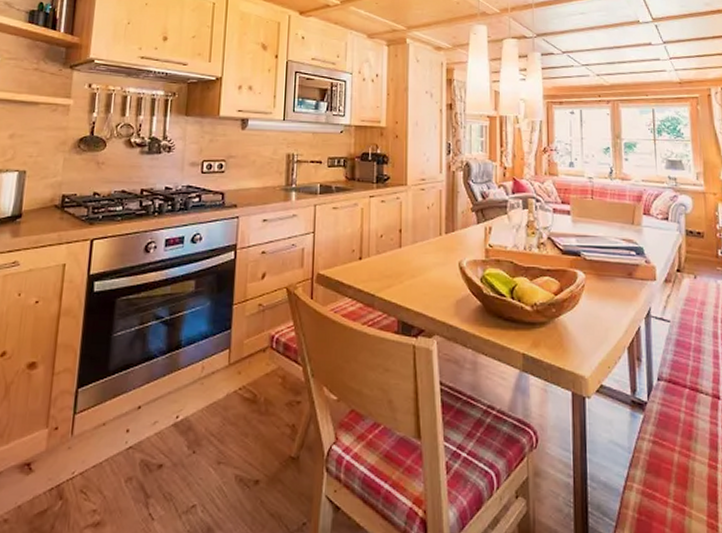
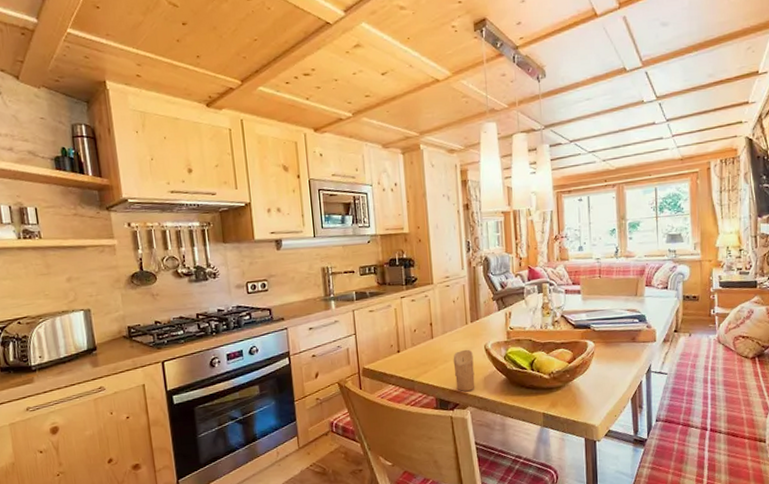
candle: none [421,264,445,315] -> present [453,349,475,391]

